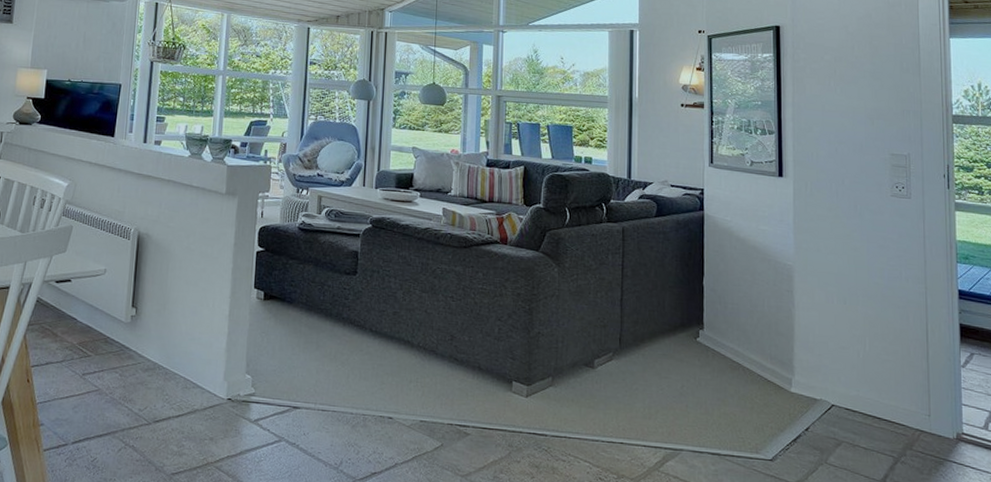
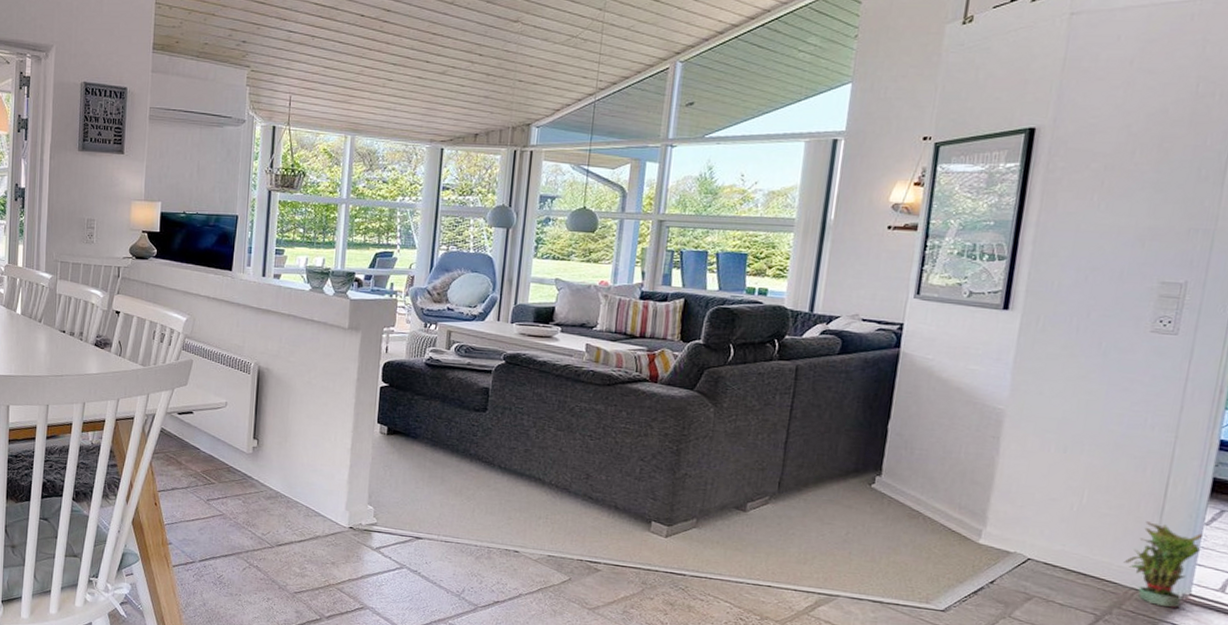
potted plant: none [907,366,963,447] -> present [1123,521,1203,609]

